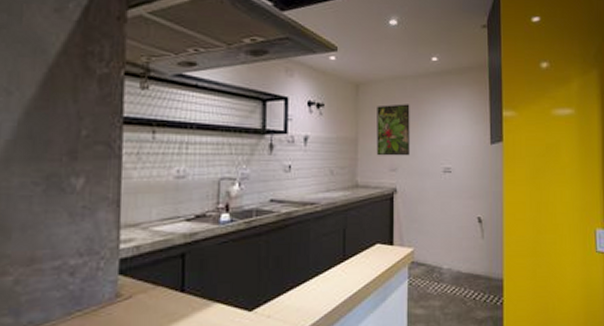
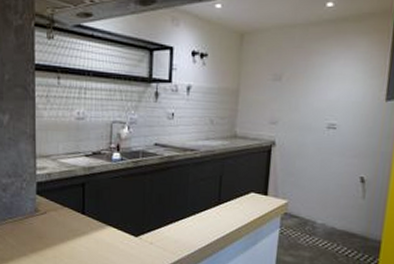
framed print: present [376,104,410,156] -> none [257,54,297,110]

